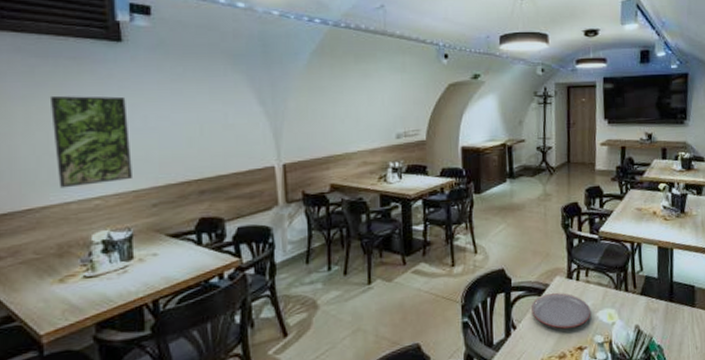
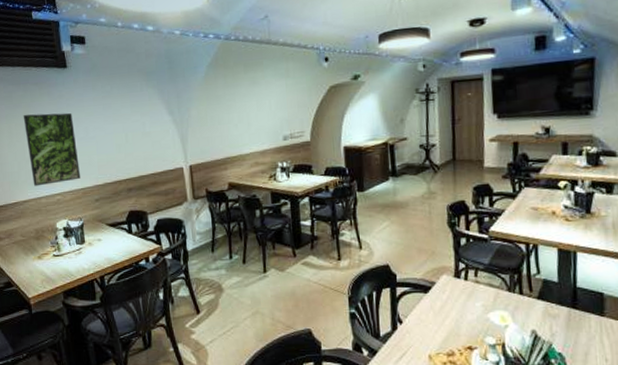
plate: present [531,293,591,329] -> none [417,291,482,327]

